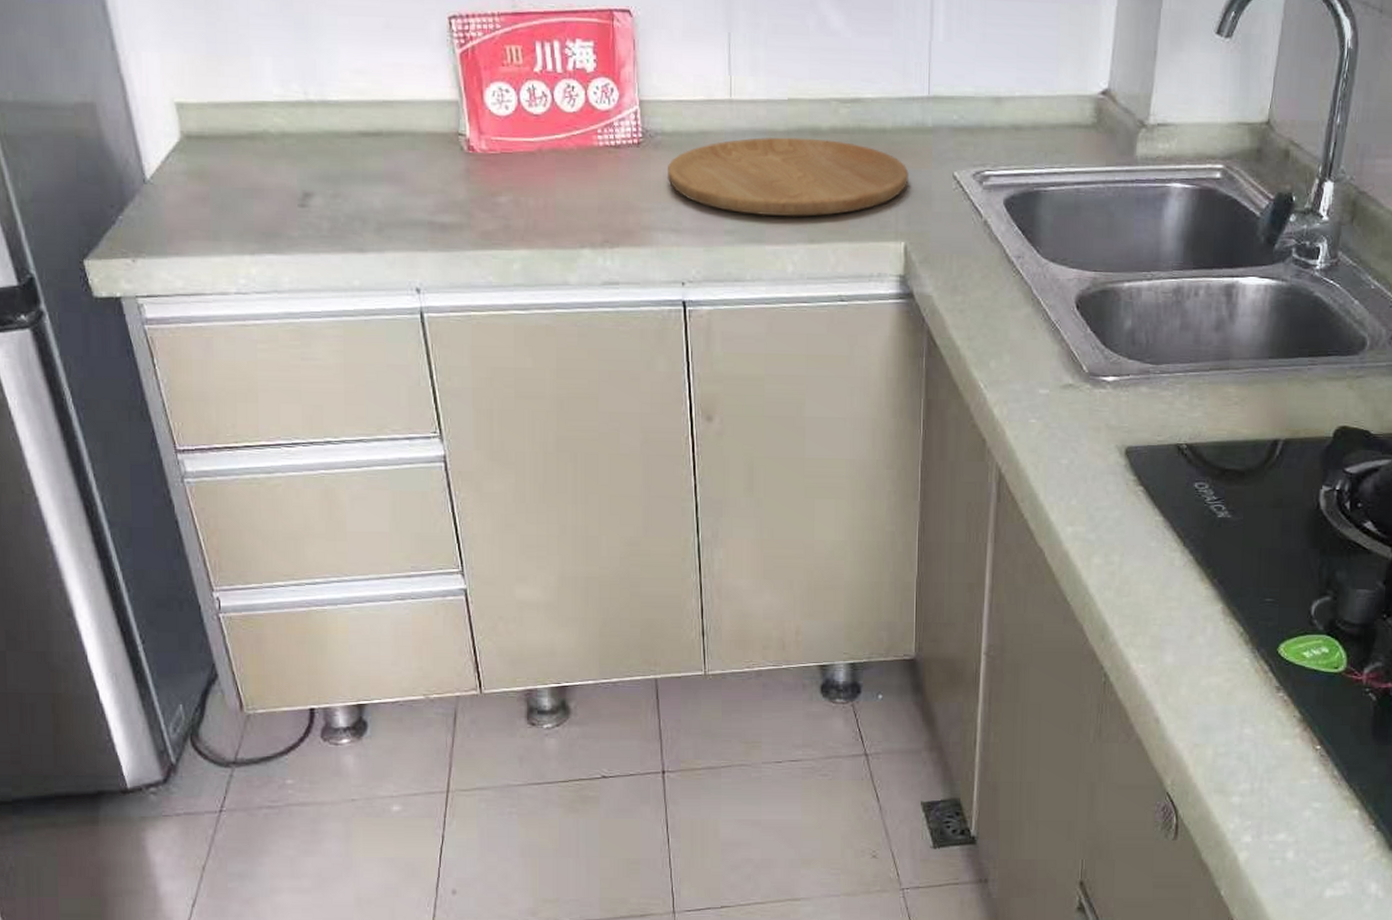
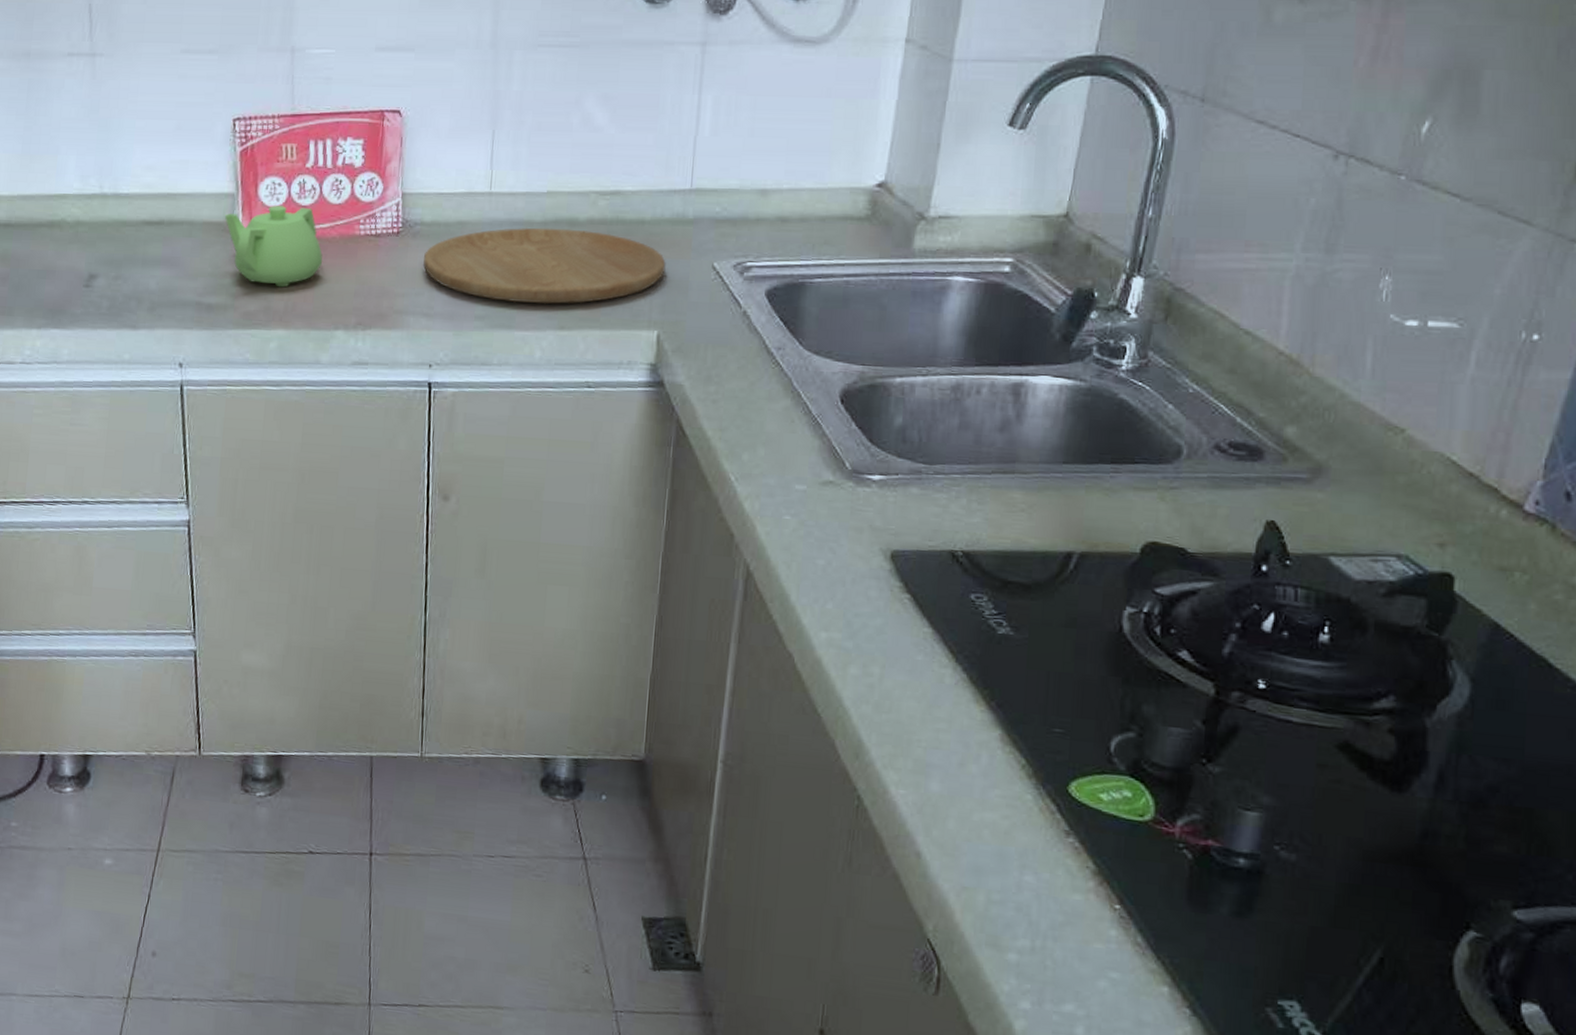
teapot: none [450,114,562,204] -> present [225,205,323,288]

